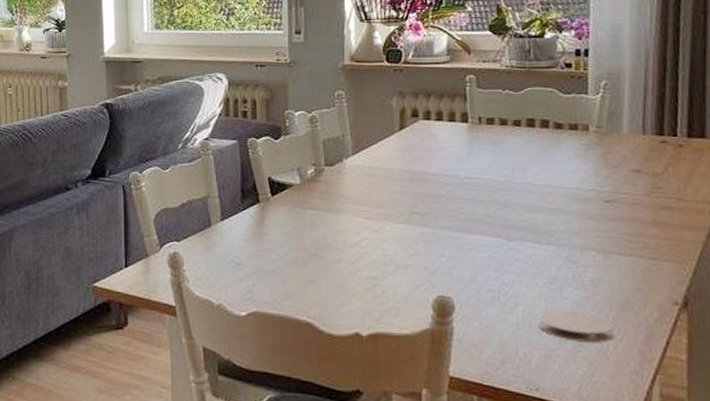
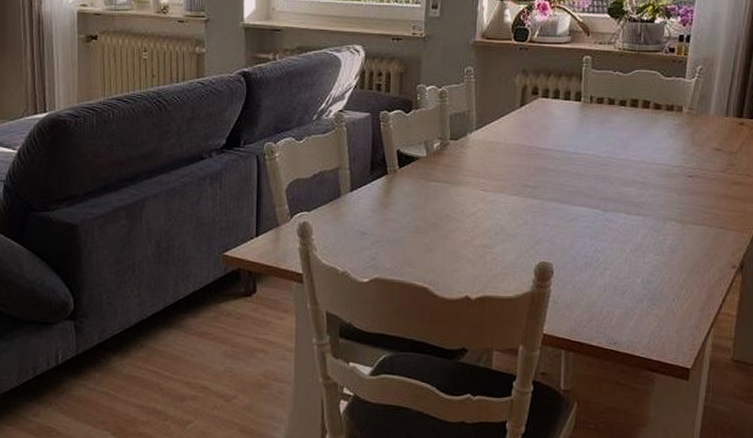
coaster: present [537,310,615,342] -> none [621,273,683,301]

